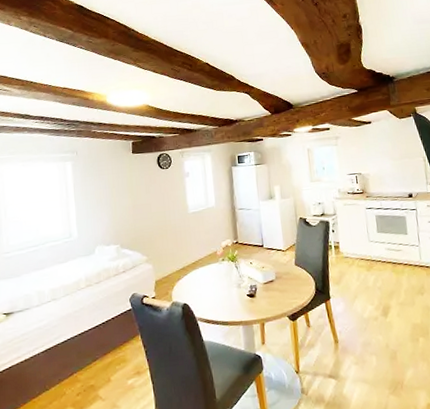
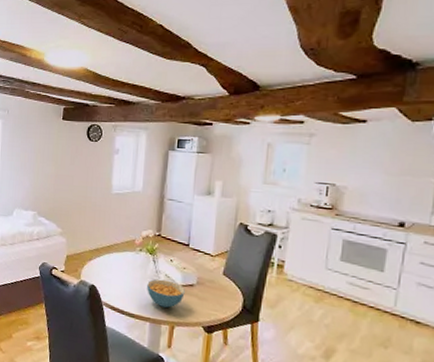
cereal bowl: none [234,281,268,308] -> present [147,279,185,308]

